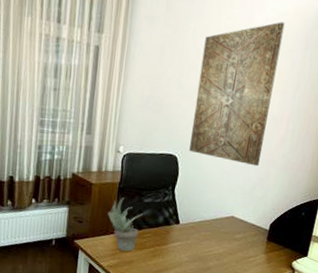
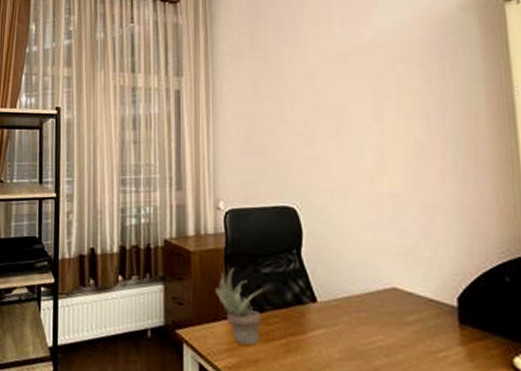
wall art: present [189,22,285,167] -> none [304,33,417,214]

